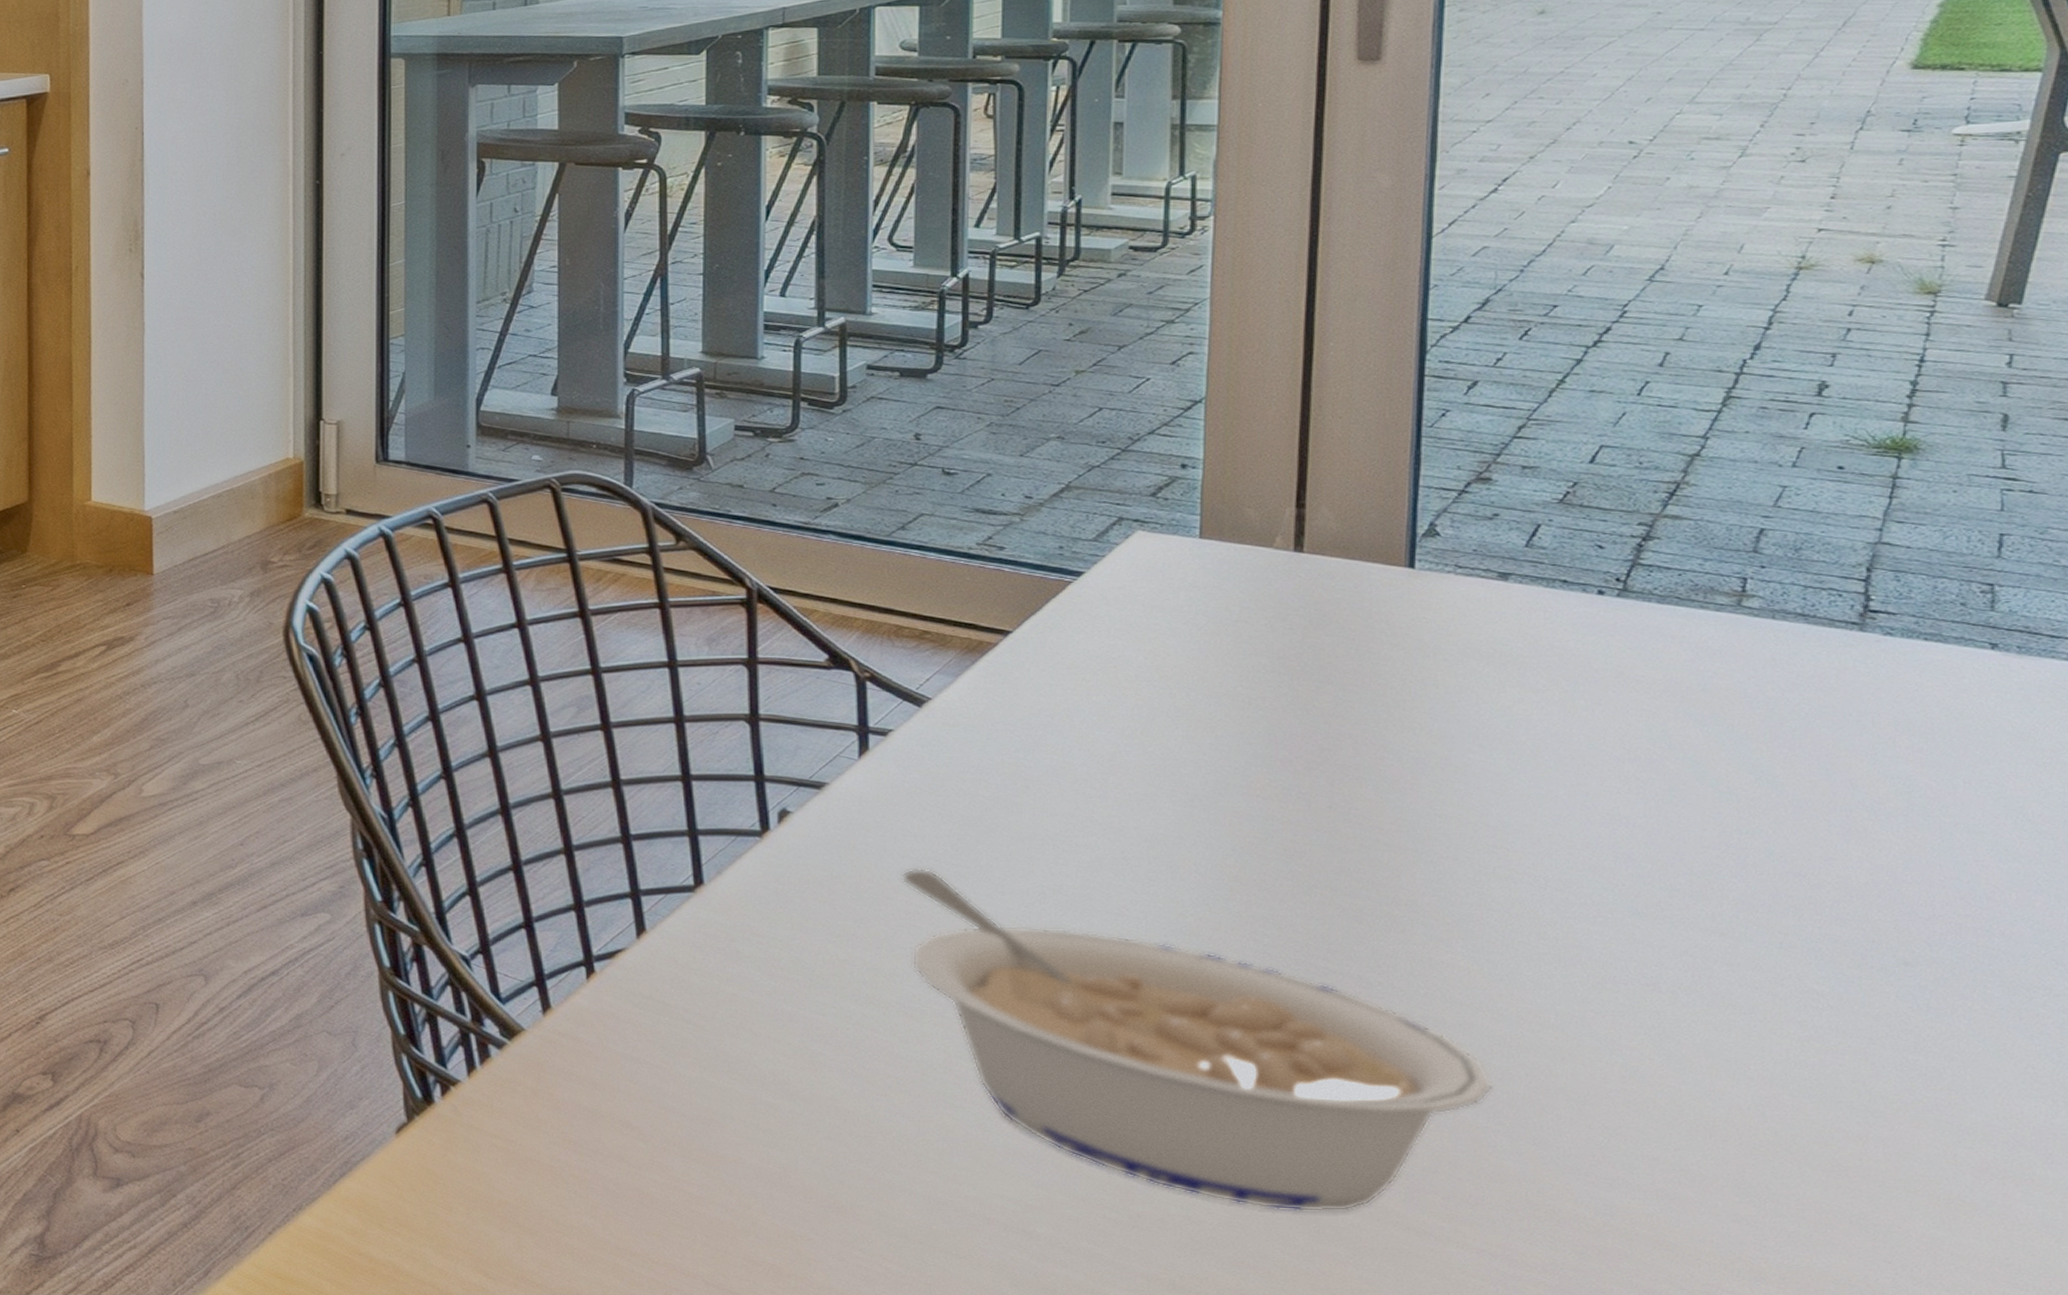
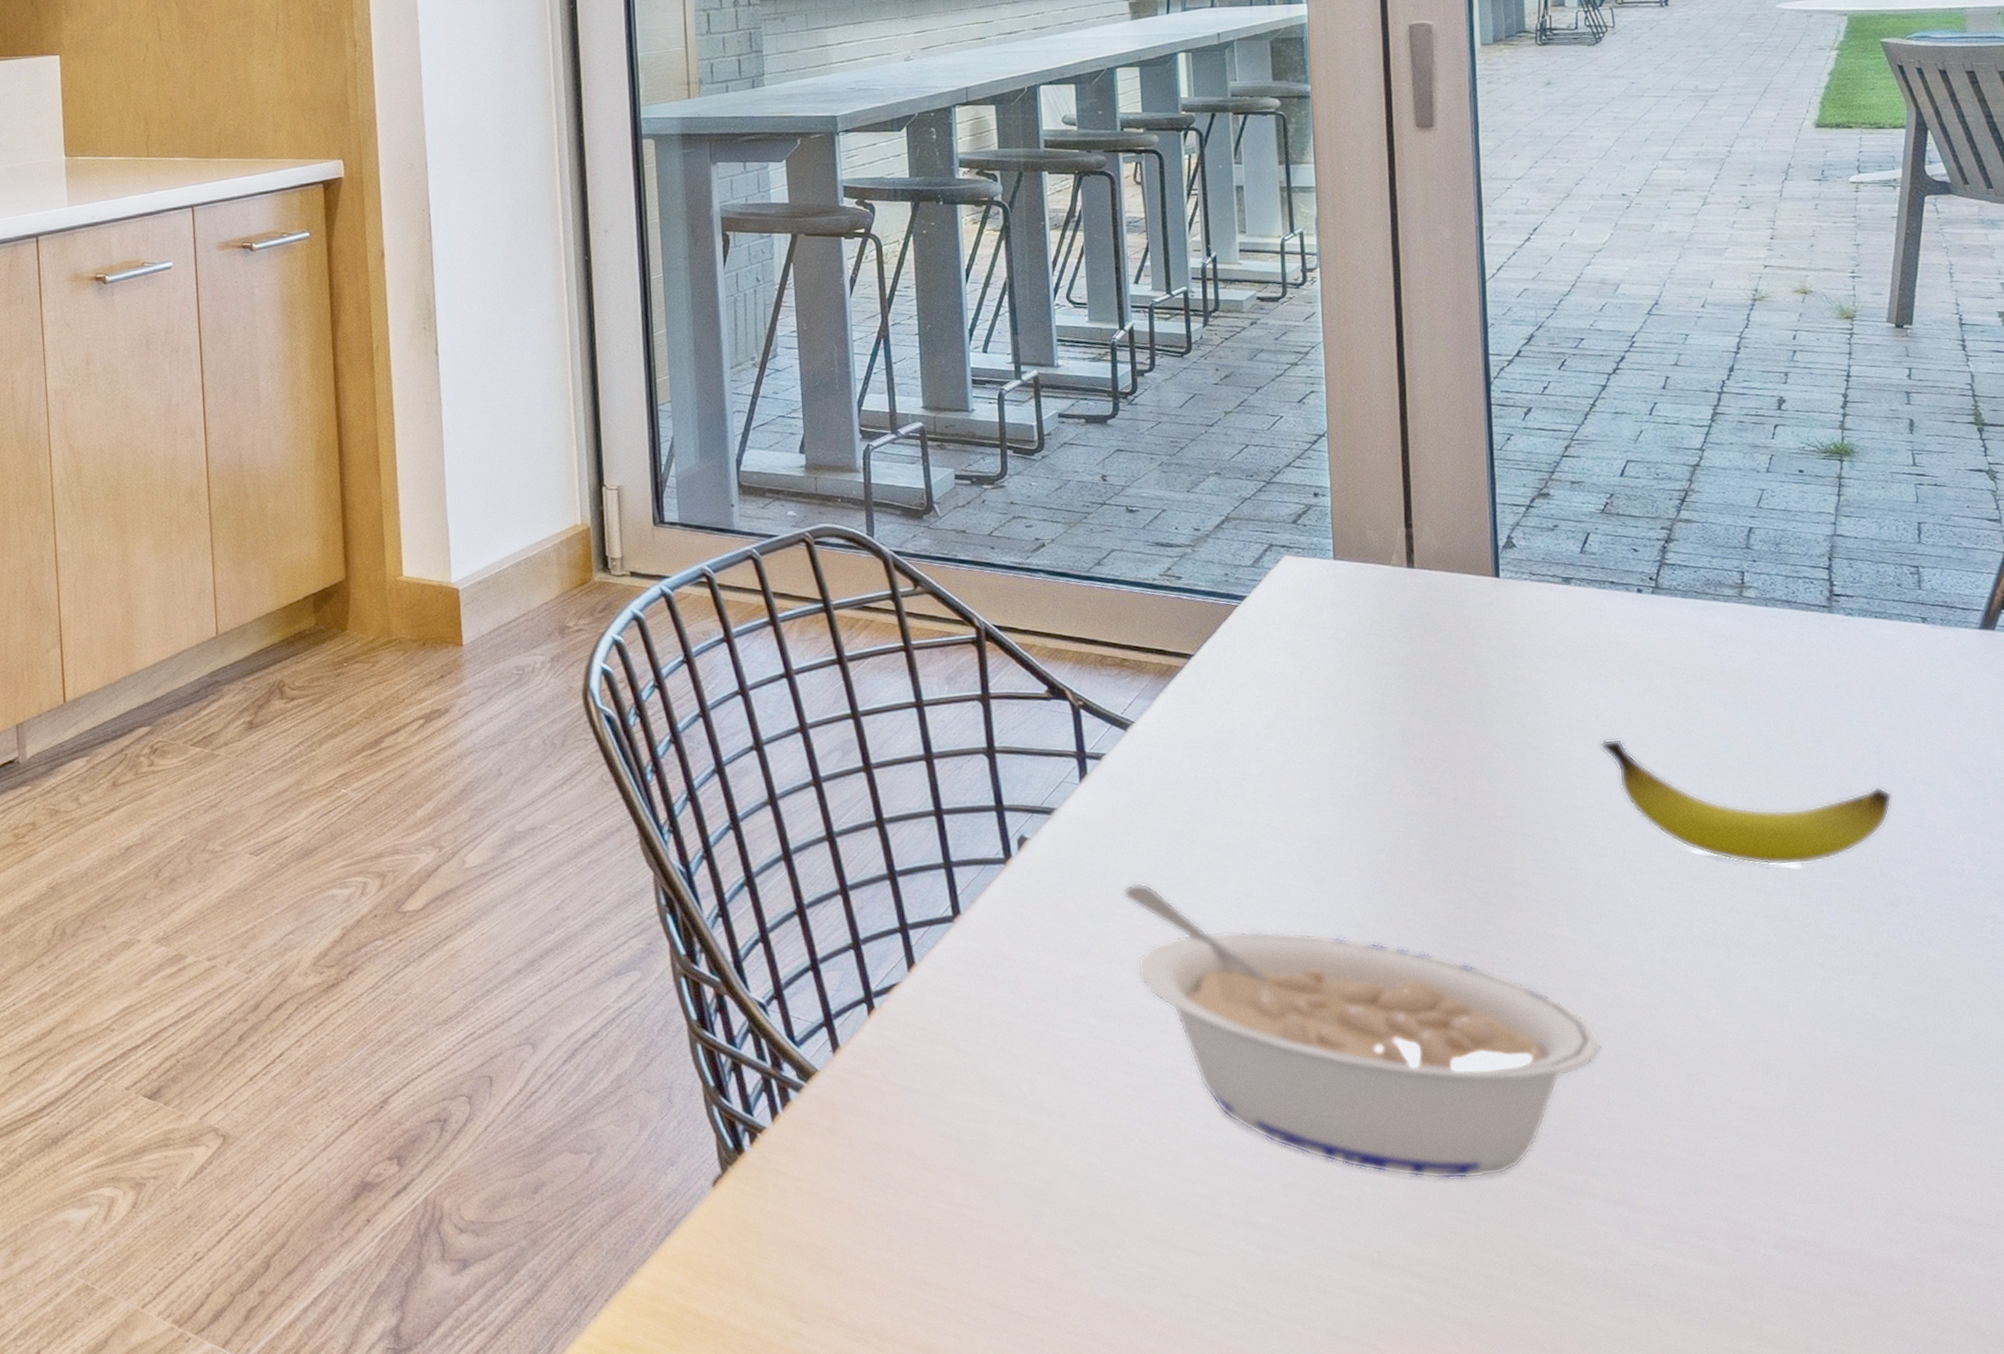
banana: none [1528,755,1923,910] -> present [1600,738,1893,866]

